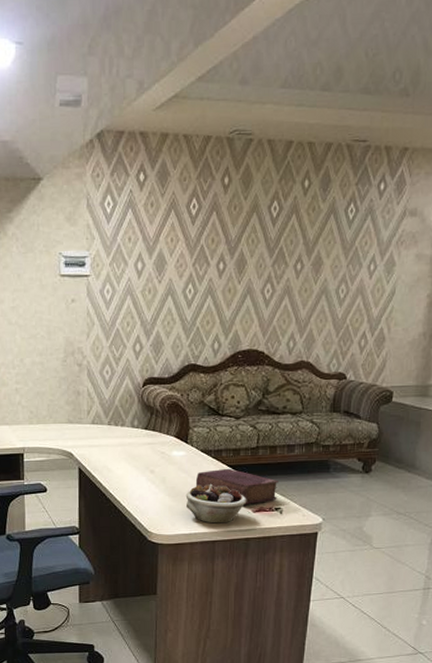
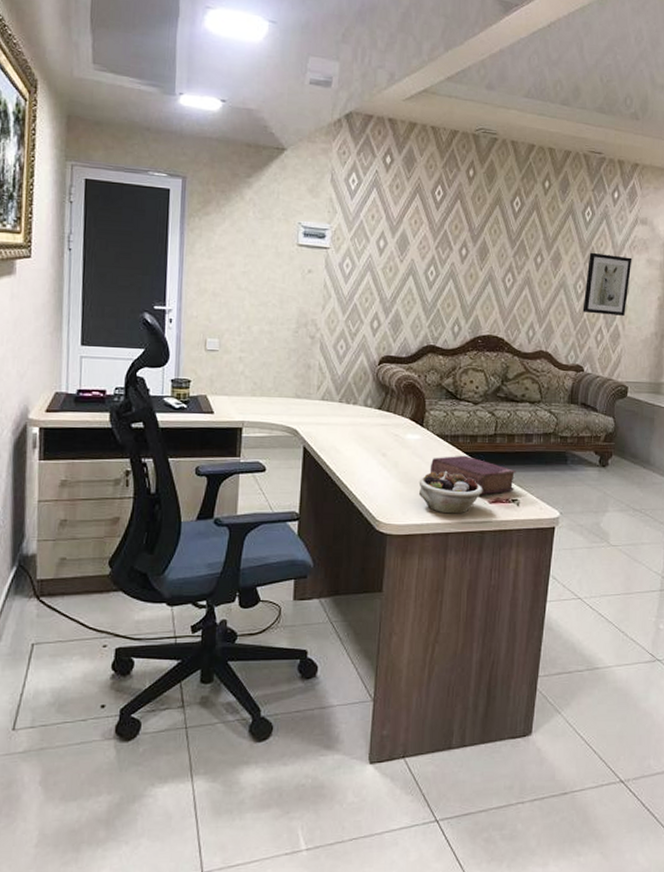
wall art: none [345,252,400,319] -> present [582,252,632,317]

